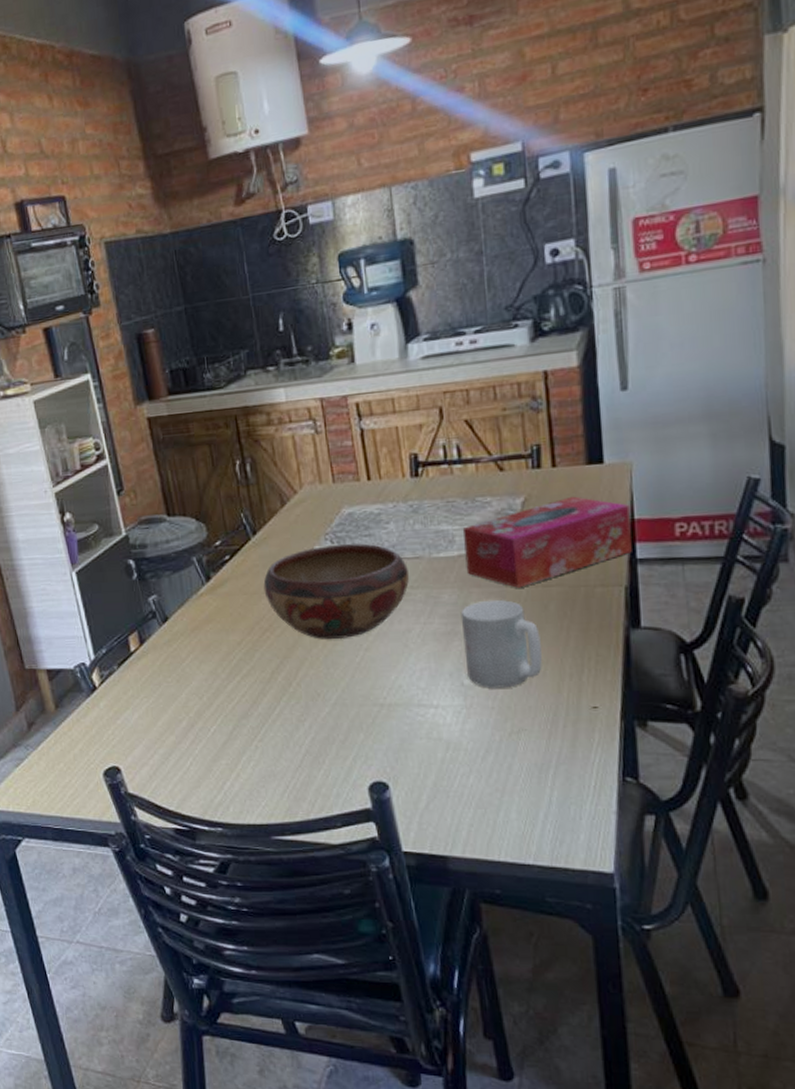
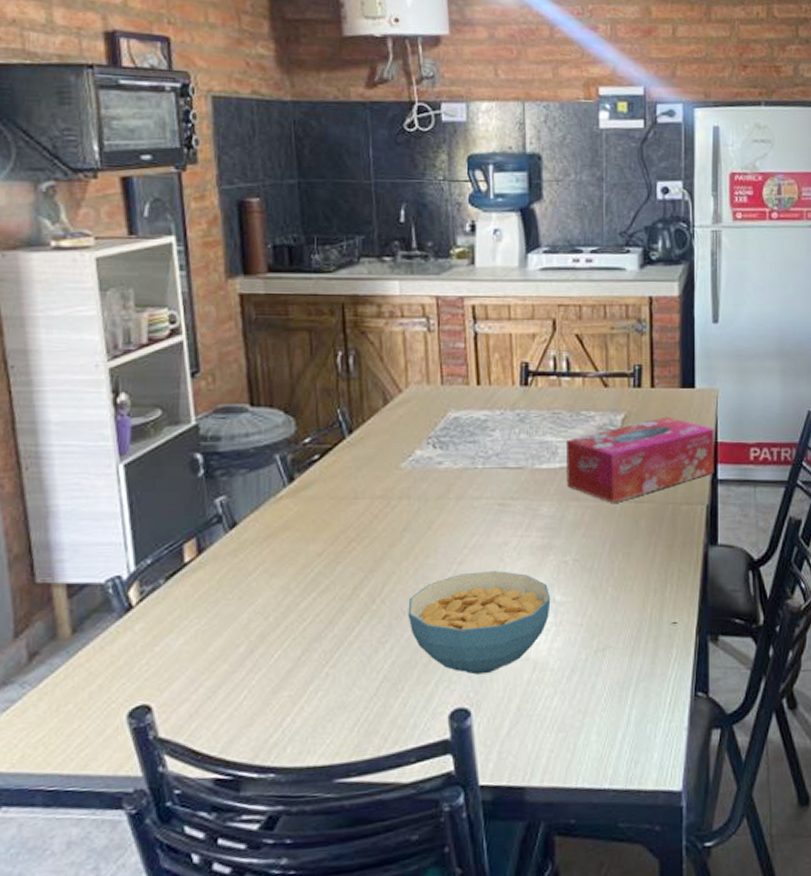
decorative bowl: present [263,543,410,640] -> none [354,449,511,552]
cereal bowl: none [321,656,459,752] -> present [408,571,551,675]
mug: present [460,600,542,689] -> none [557,515,630,605]

